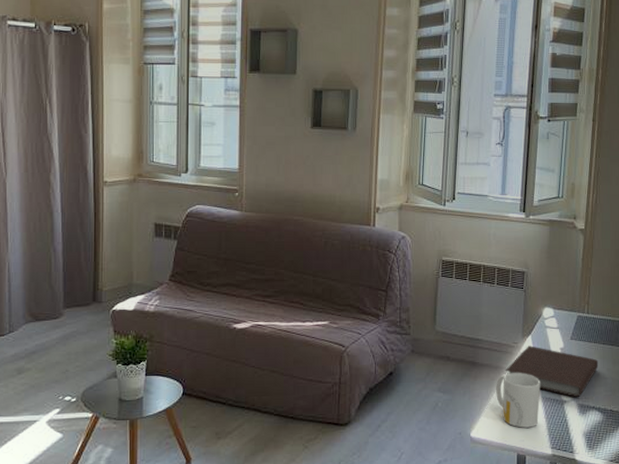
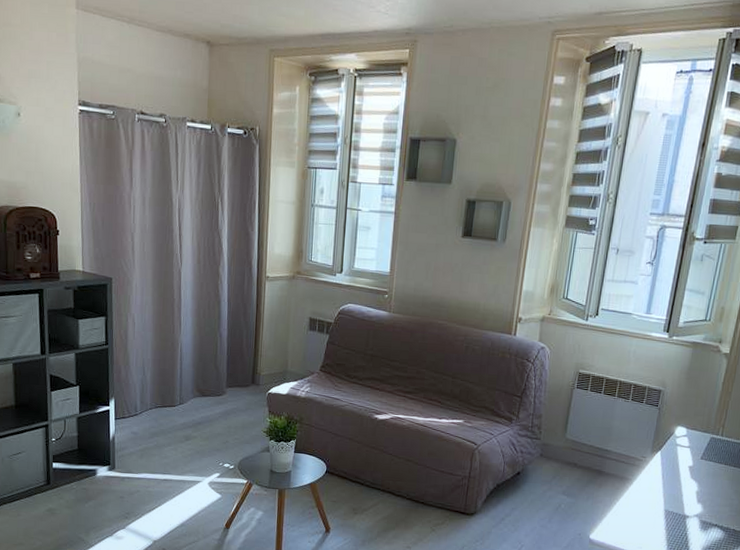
mug: present [496,373,541,428] -> none [619,484,665,537]
notebook: present [505,346,599,398] -> none [630,461,727,515]

